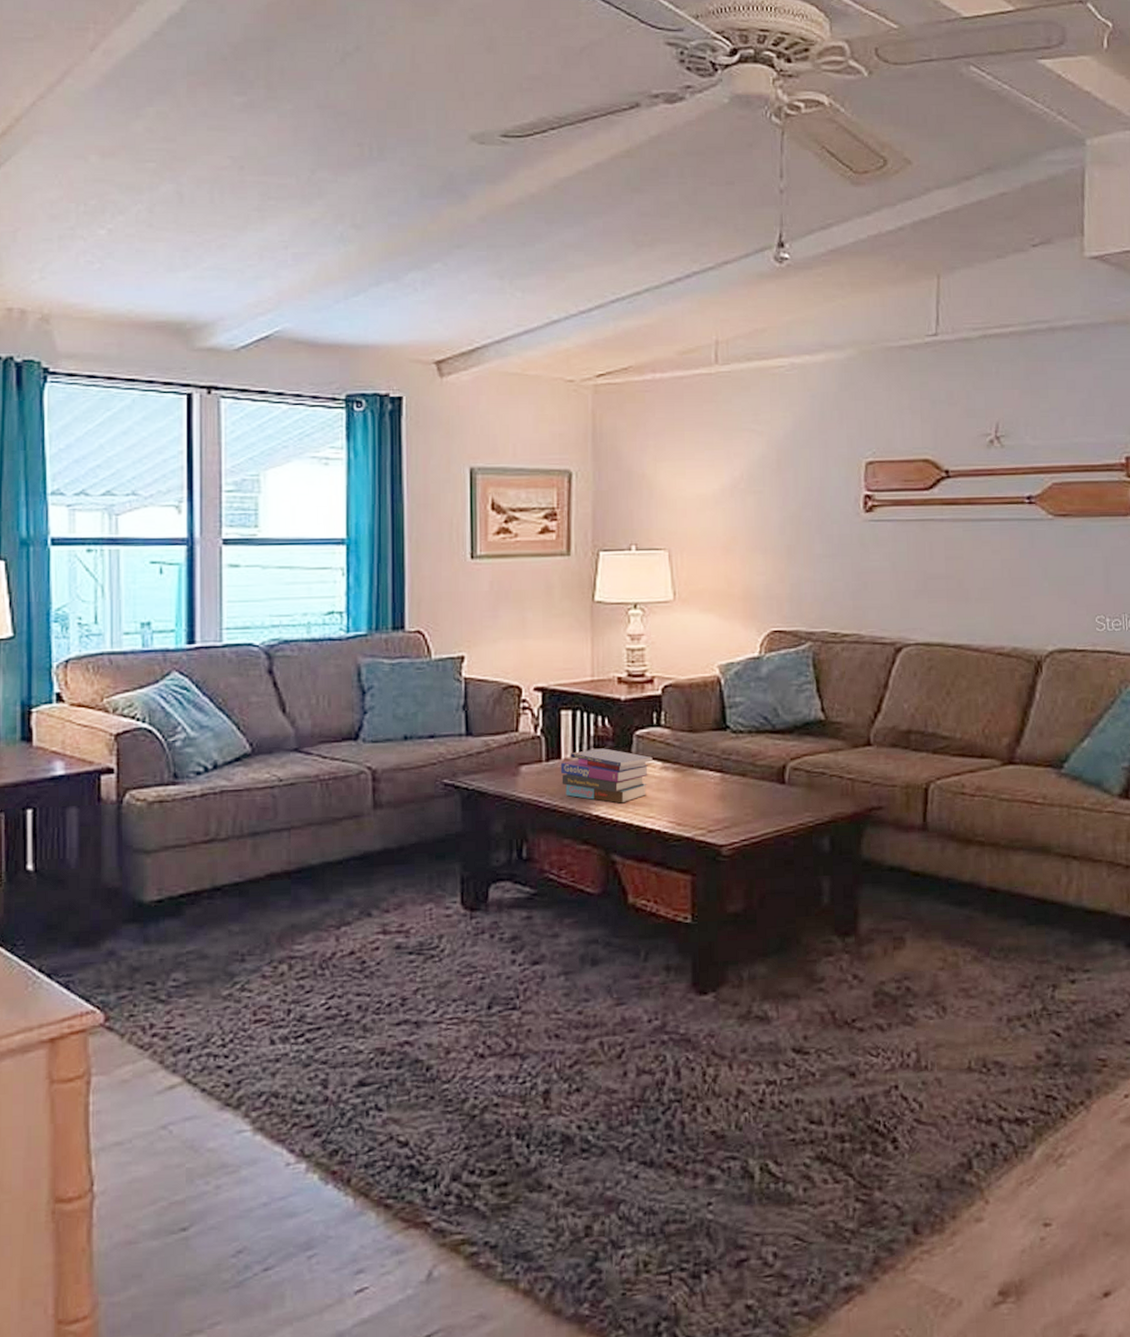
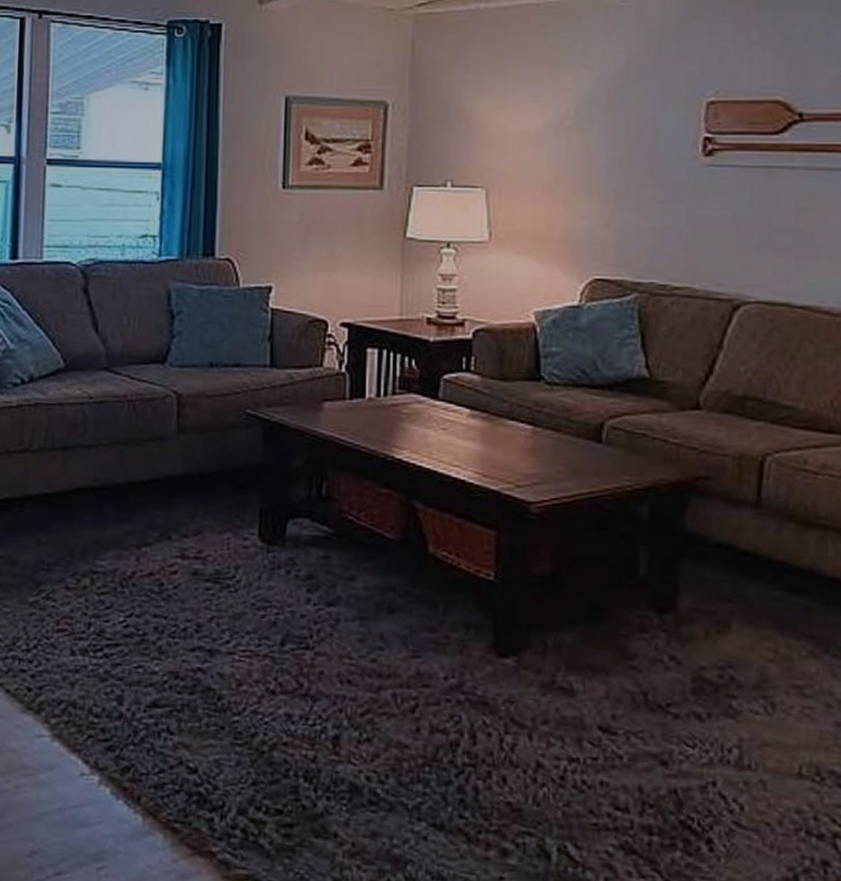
books: present [560,748,653,804] -> none [363,390,460,449]

